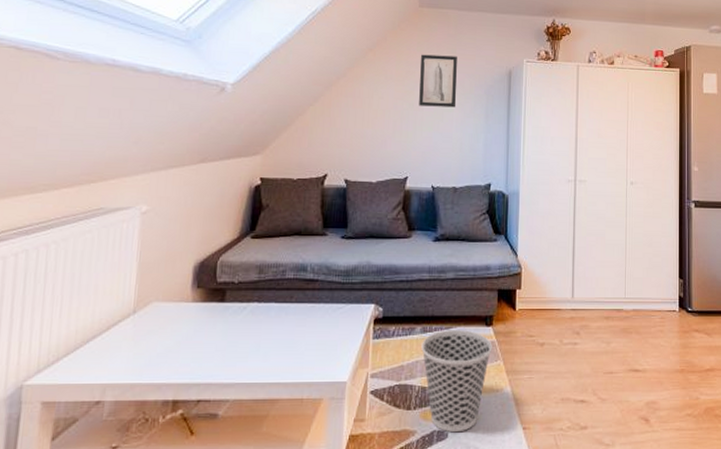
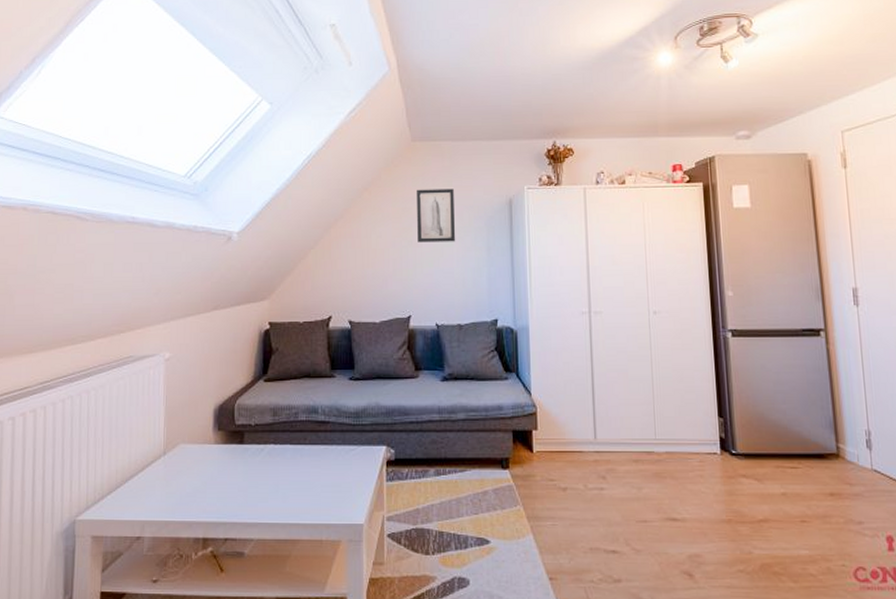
wastebasket: present [421,330,492,433] -> none [436,473,511,580]

